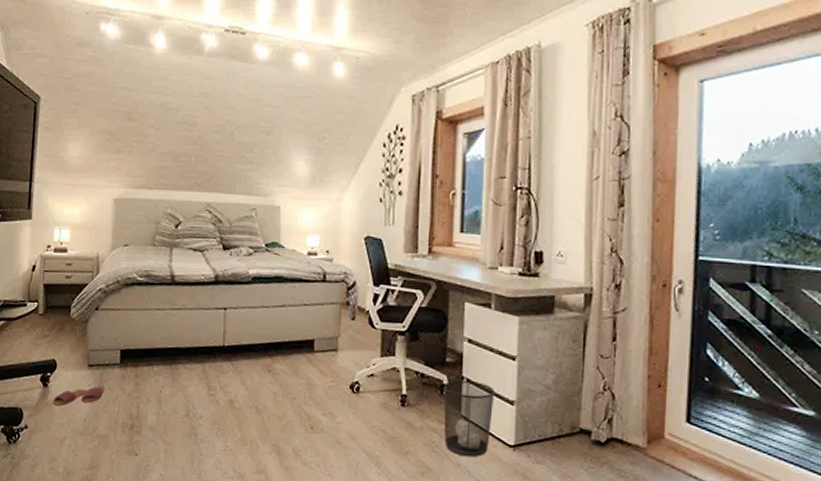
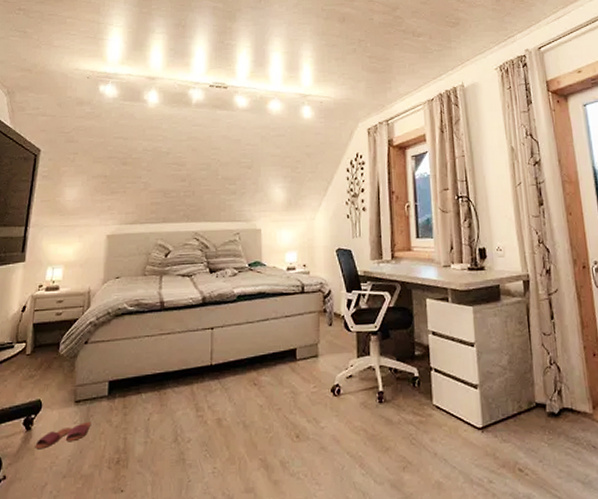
waste bin: present [443,380,495,458] -> none [415,371,461,445]

